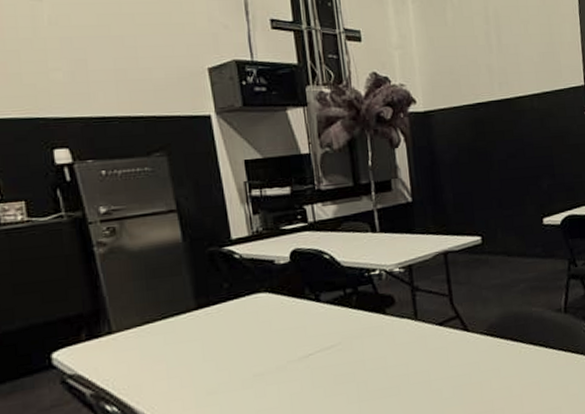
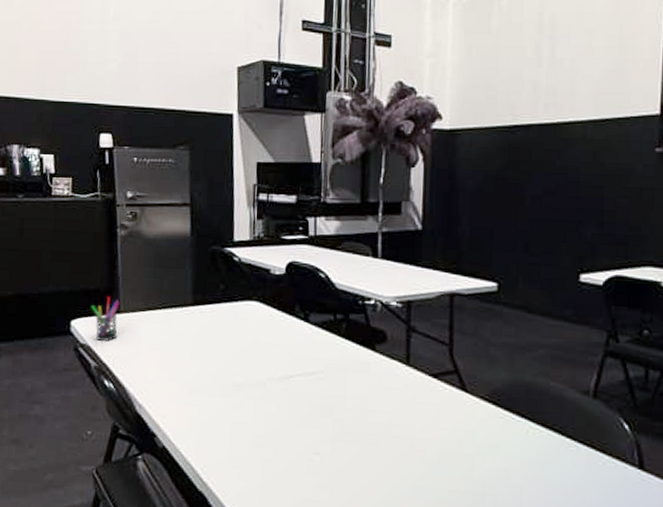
pen holder: none [75,319,114,367] -> present [91,297,120,341]

